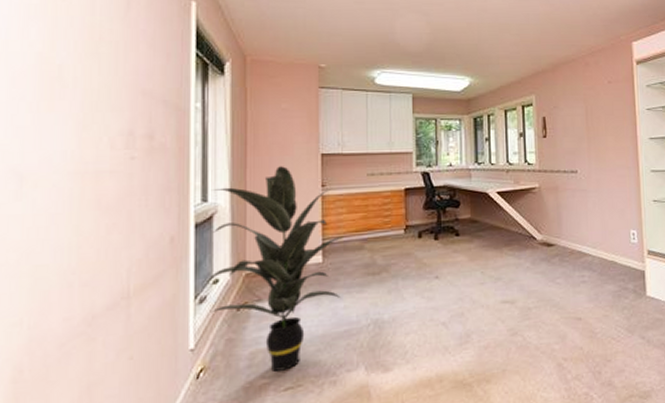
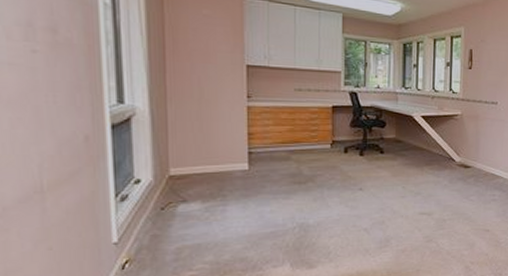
indoor plant: present [203,166,345,371] -> none [124,74,271,265]

